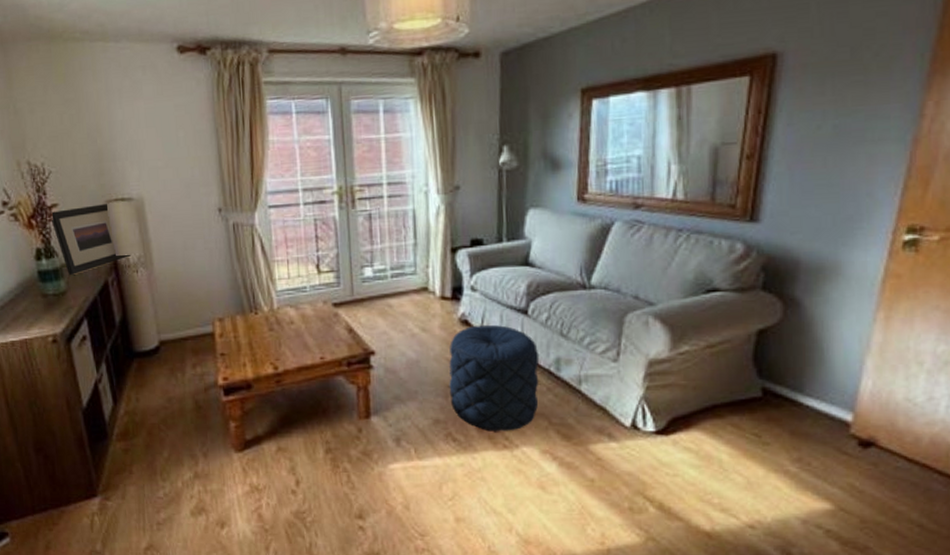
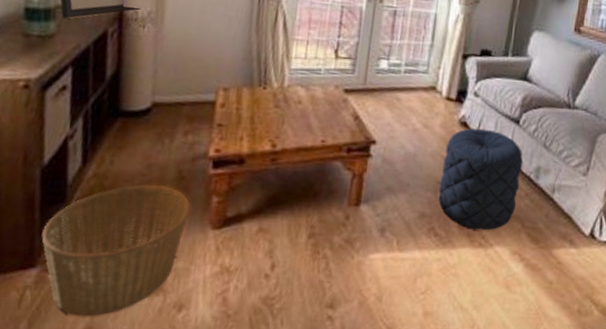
basket: none [95,415,213,537] -> present [41,184,191,317]

